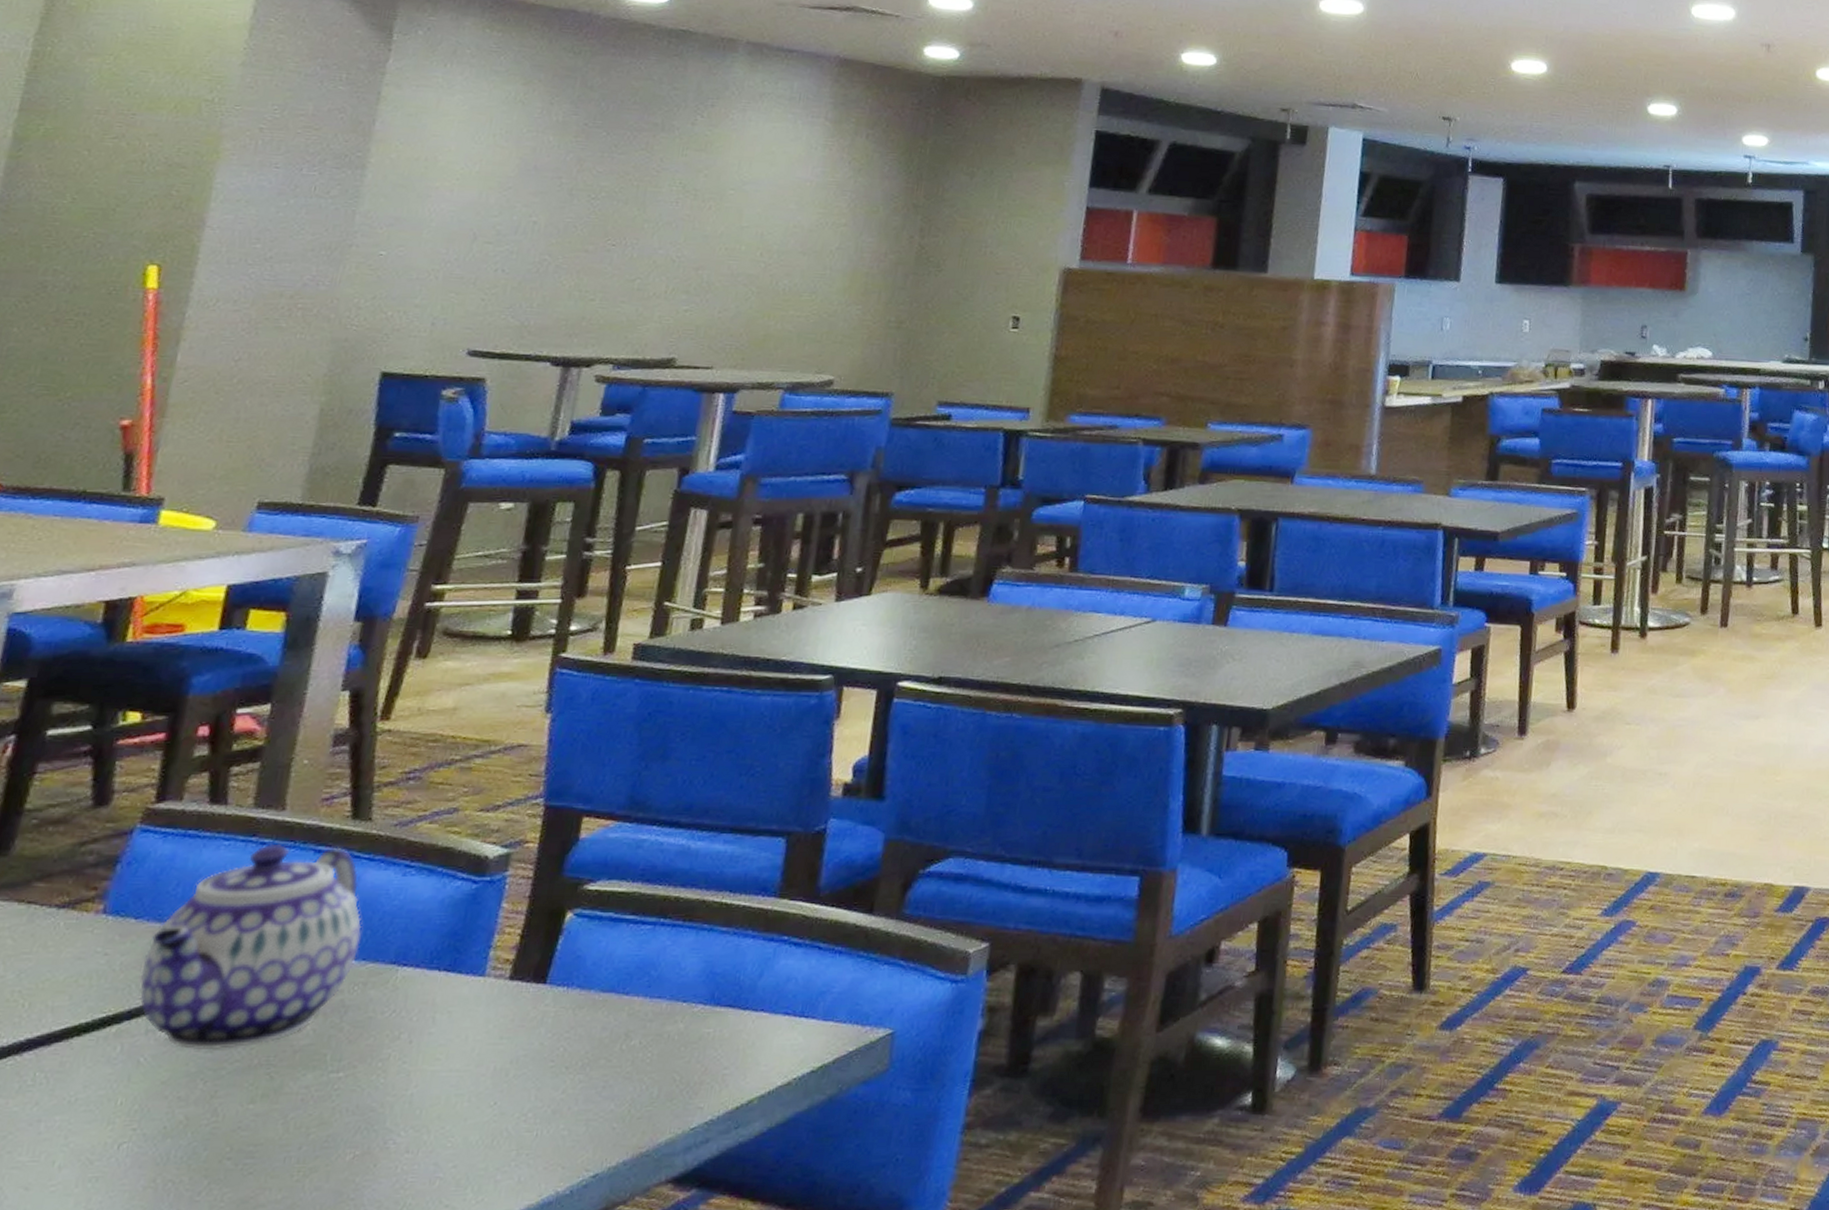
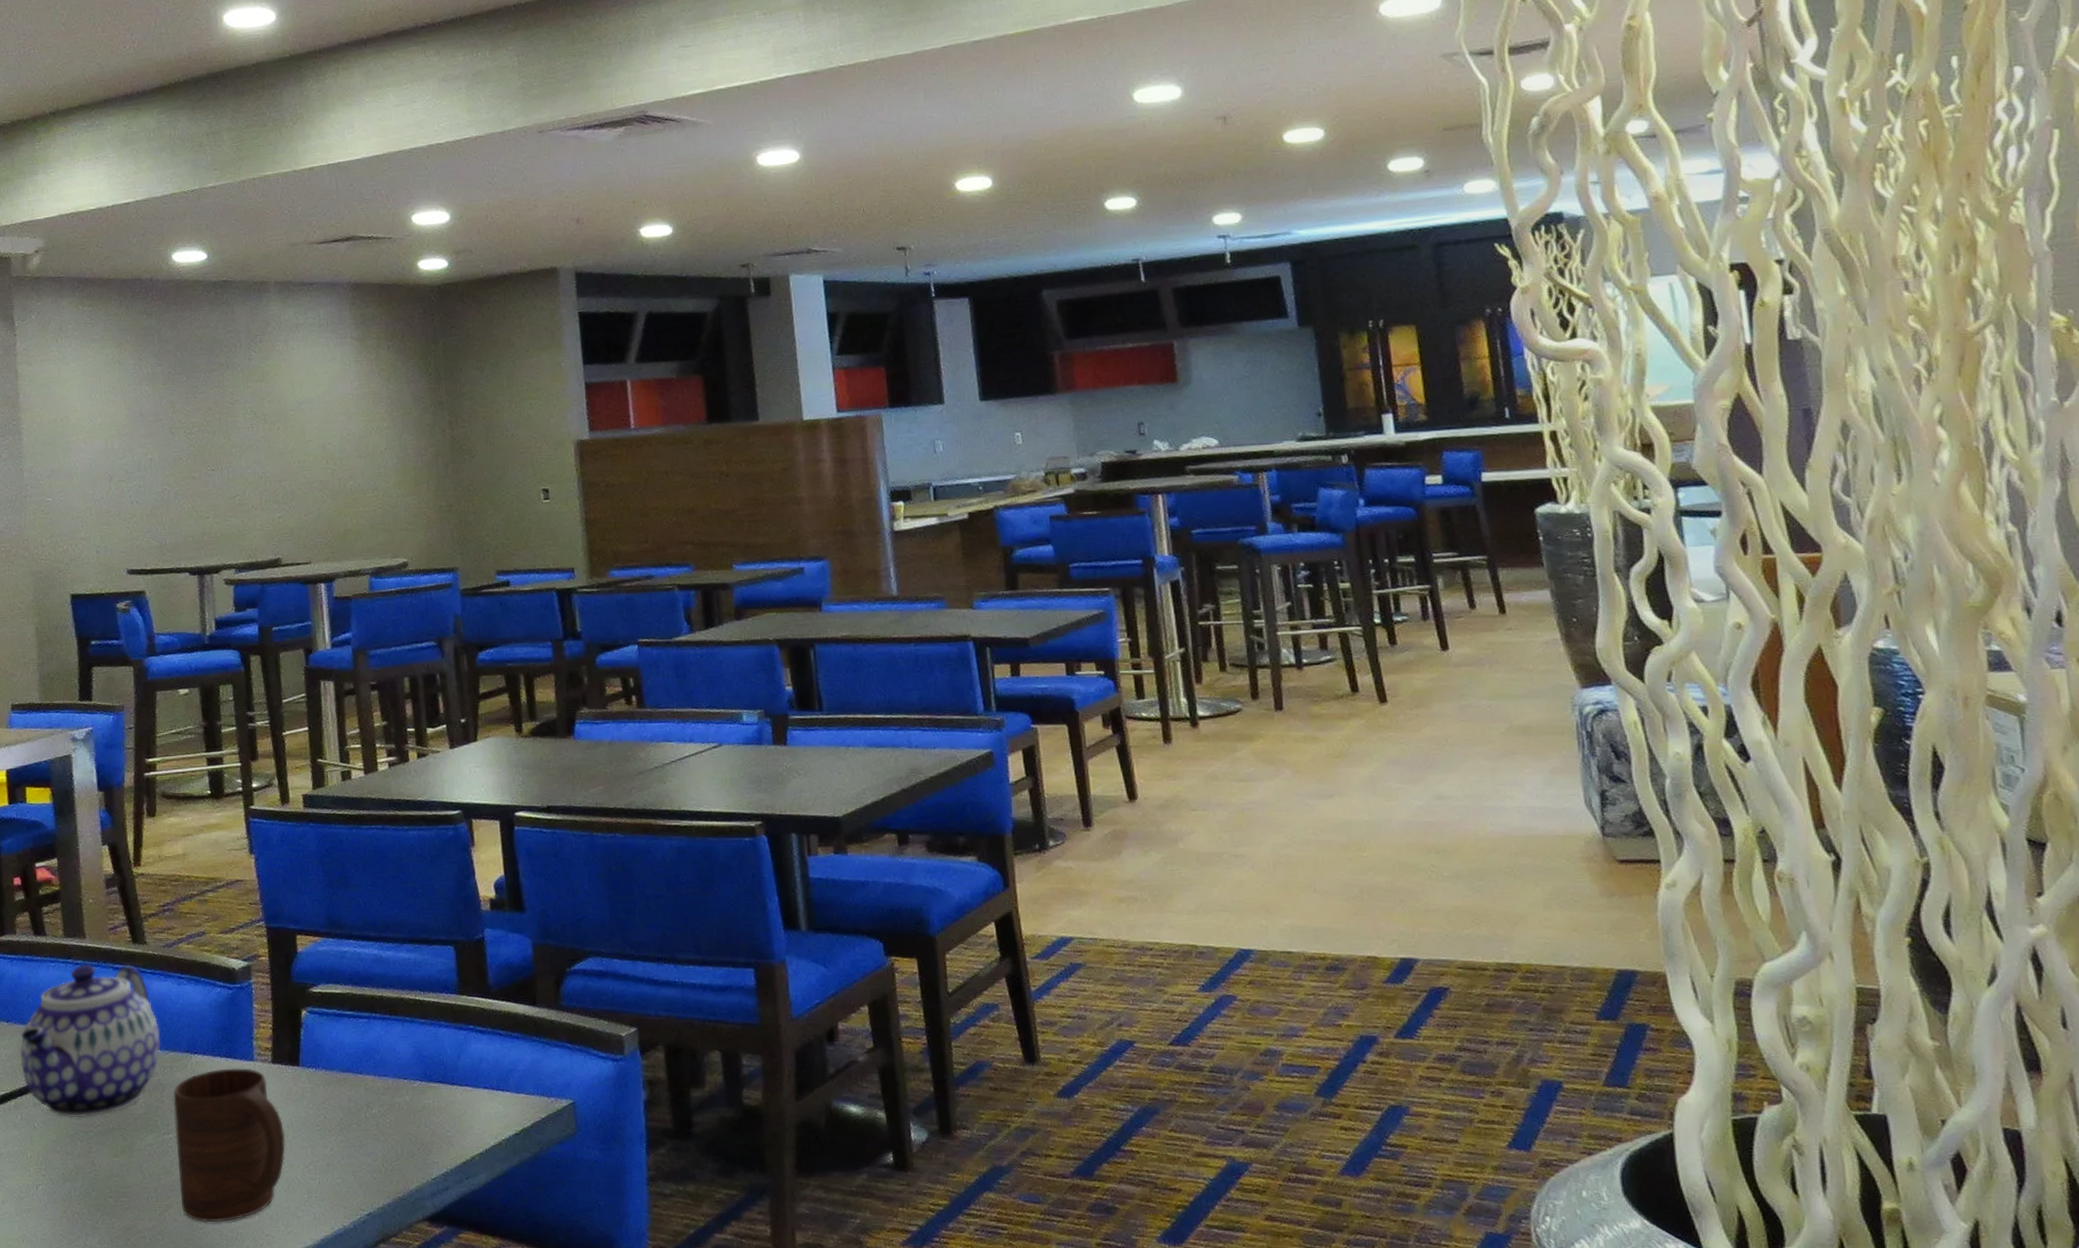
cup: none [331,985,506,1191] -> present [173,1068,286,1223]

